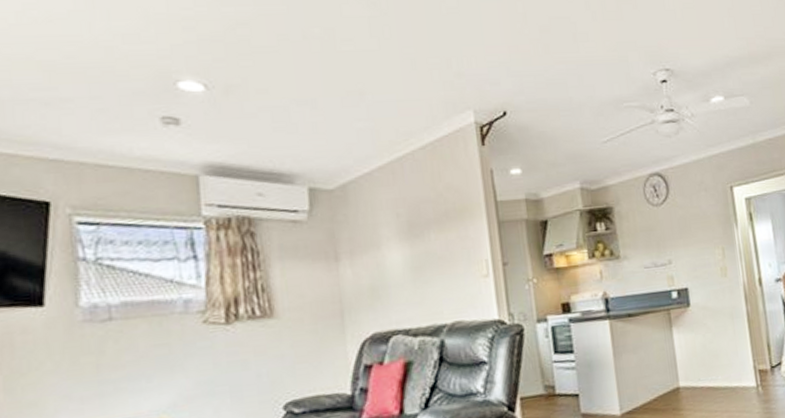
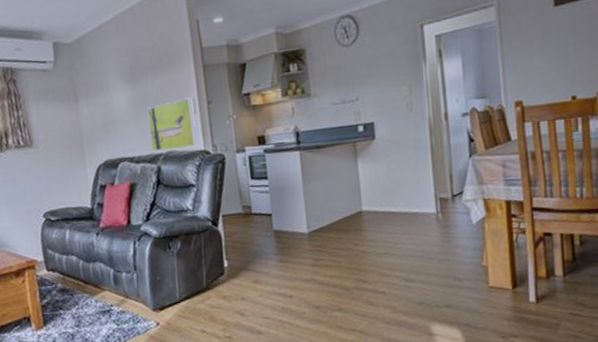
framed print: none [428,258,491,322] -> present [147,97,198,151]

